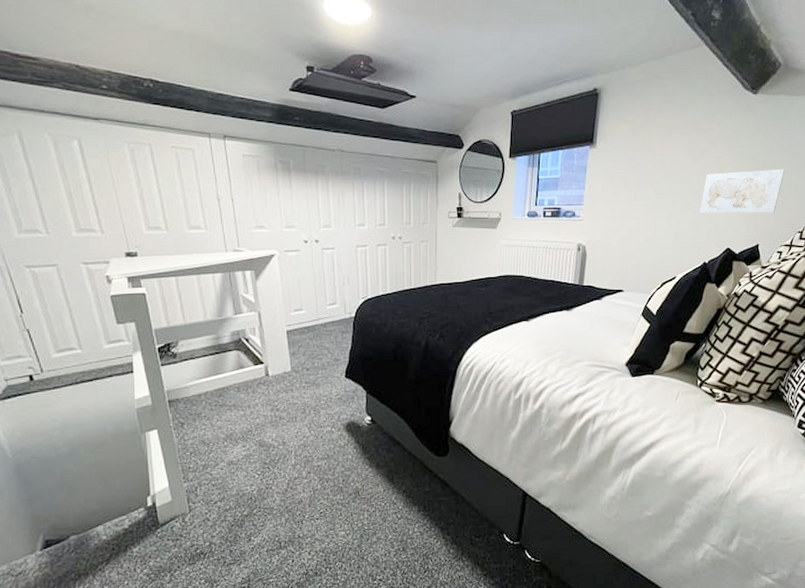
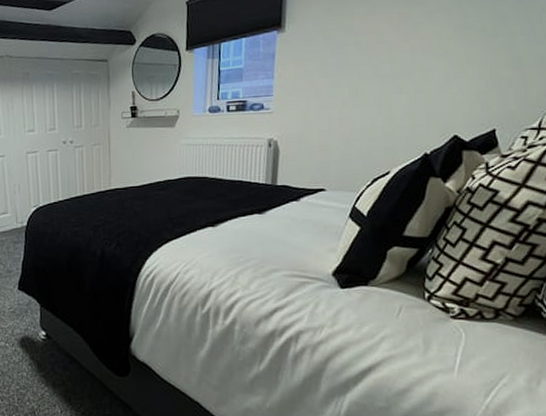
wall art: present [700,168,785,214] -> none [416,38,525,98]

